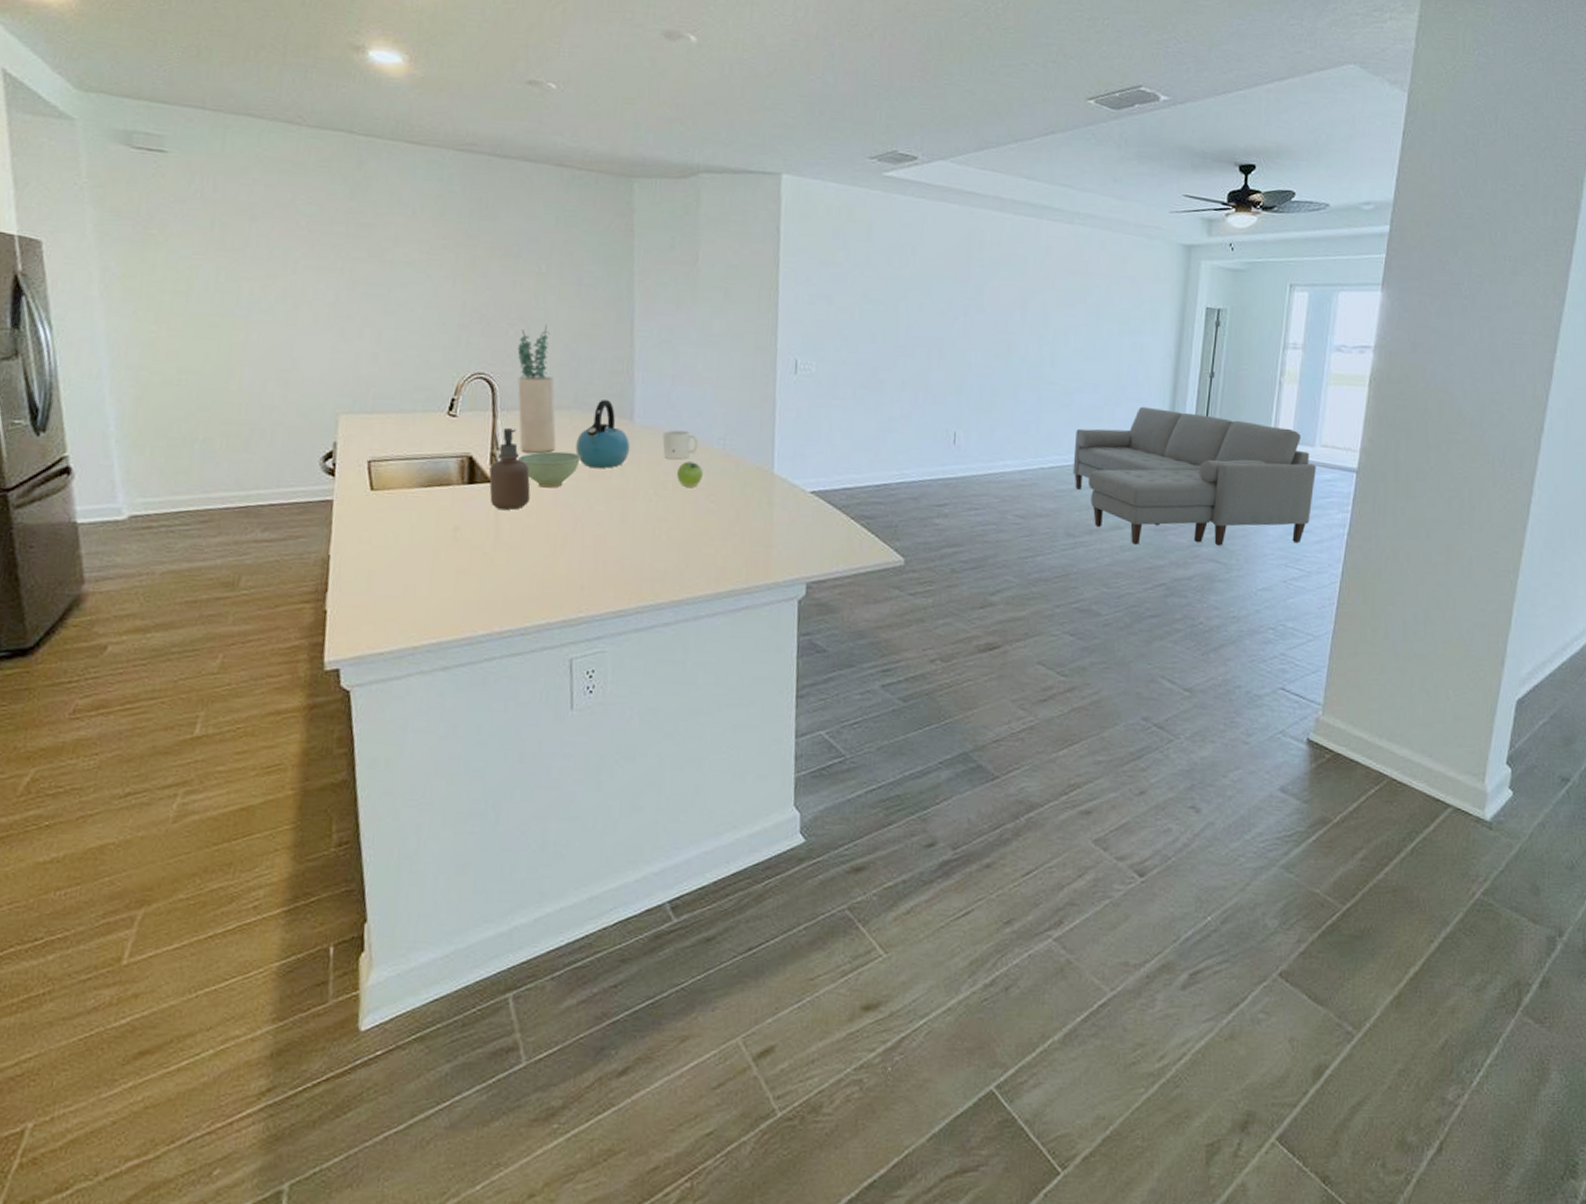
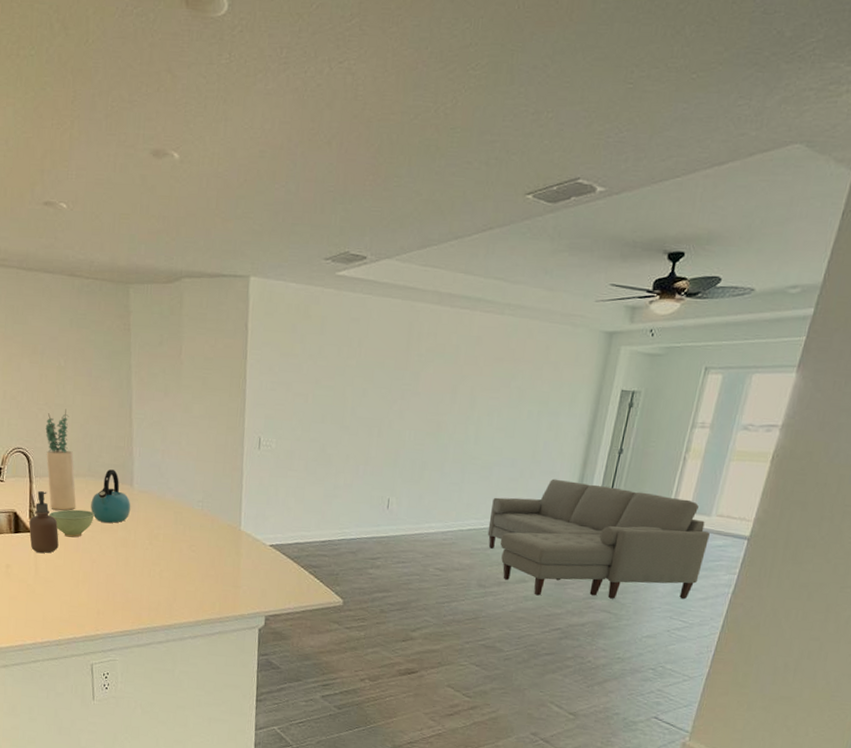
mug: present [662,430,699,461] -> none [155,494,183,518]
fruit: present [677,461,703,488] -> none [166,519,186,540]

